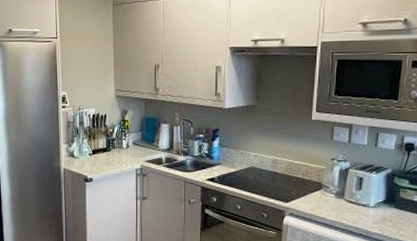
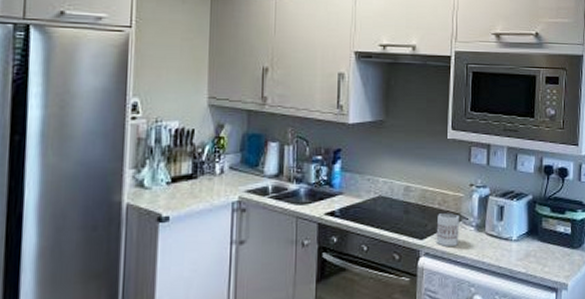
mug: none [299,182,322,209] -> present [436,213,460,246]

